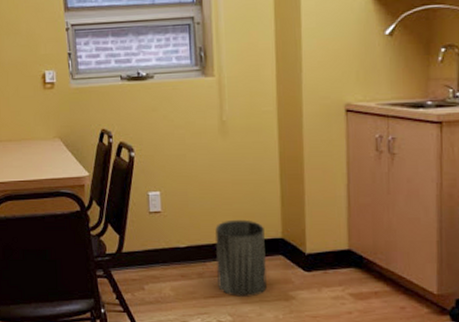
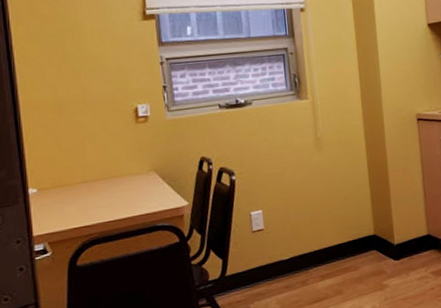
trash can: present [215,219,267,297] -> none [316,223,364,297]

